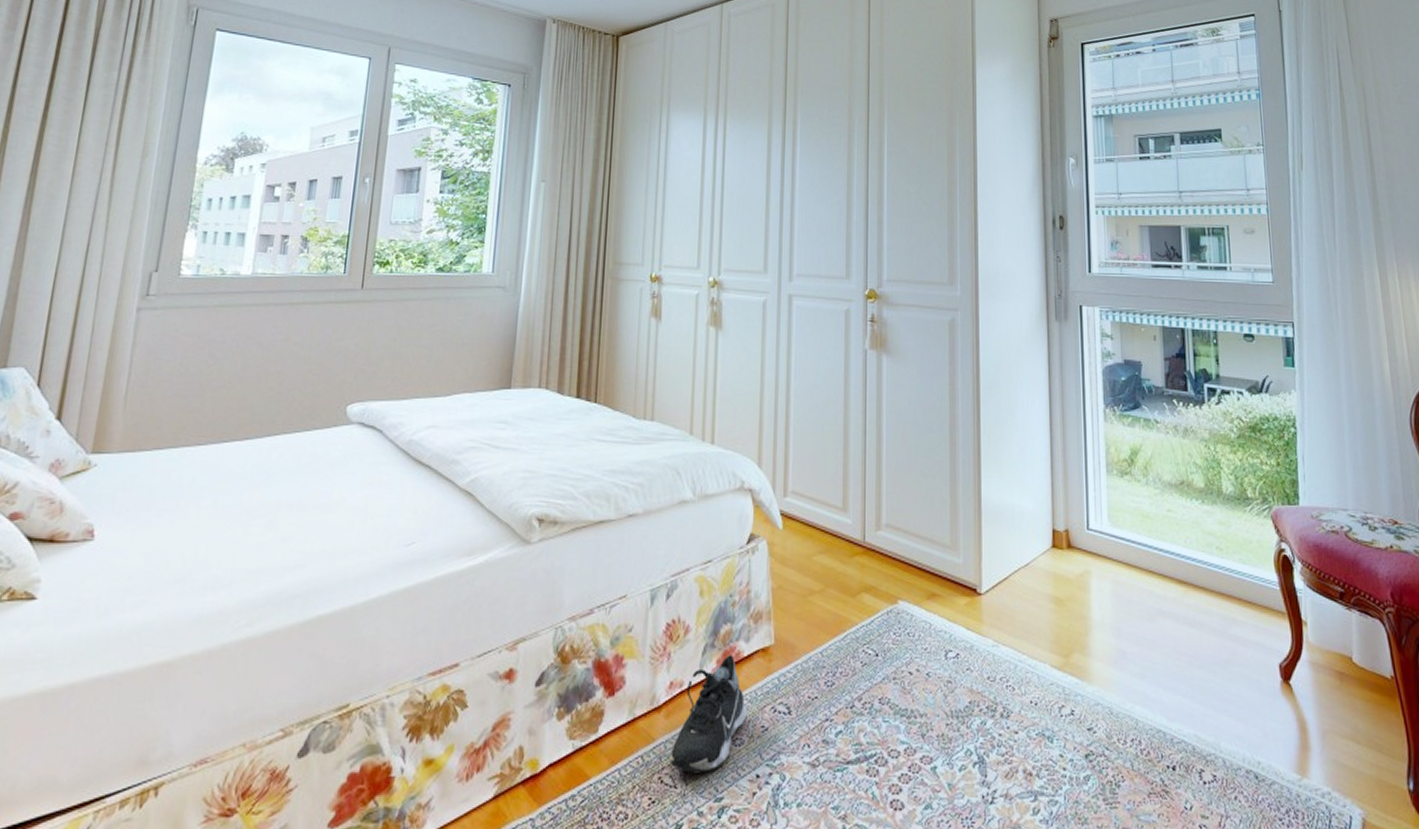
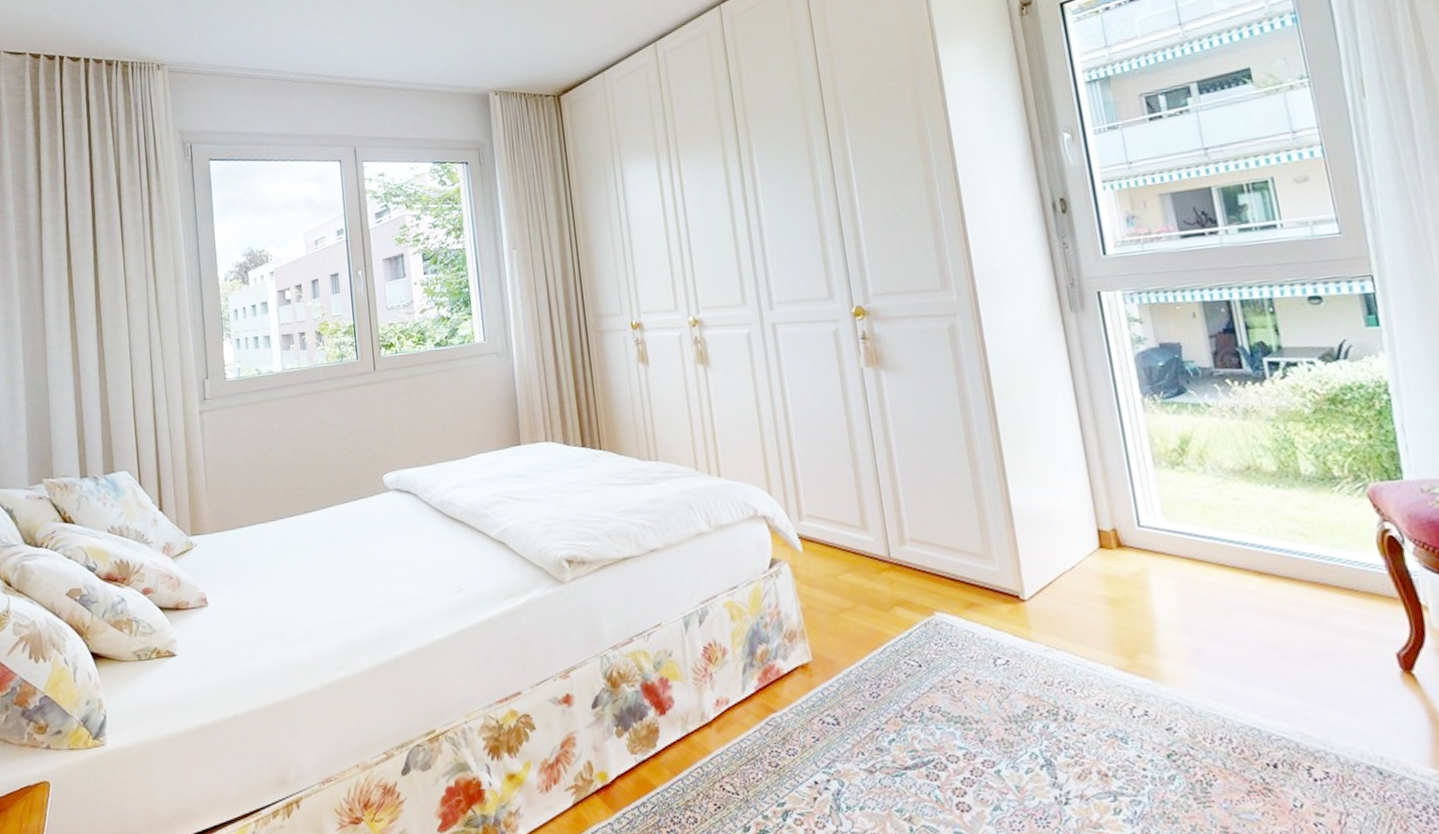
shoe: present [669,655,747,773] -> none [727,672,796,781]

